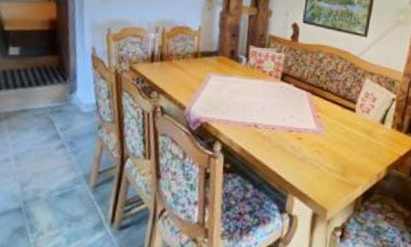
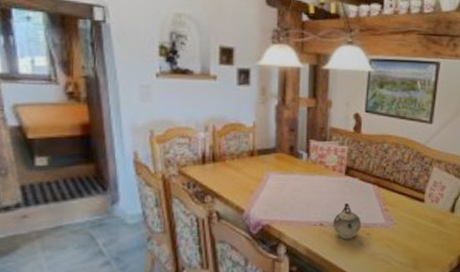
teapot: none [267,107,294,142] -> present [333,202,362,240]

